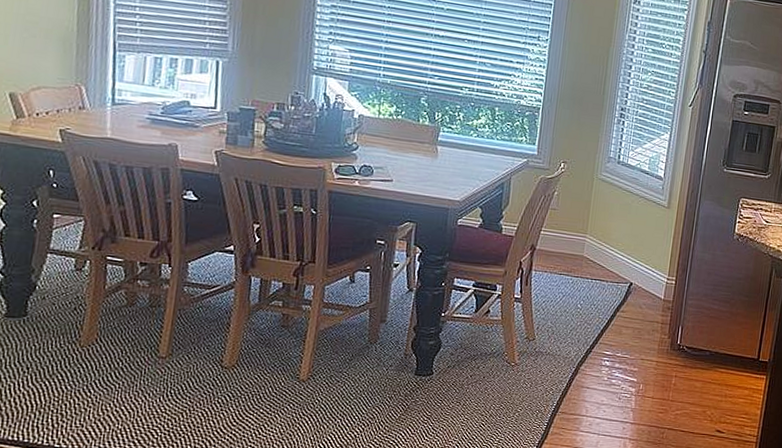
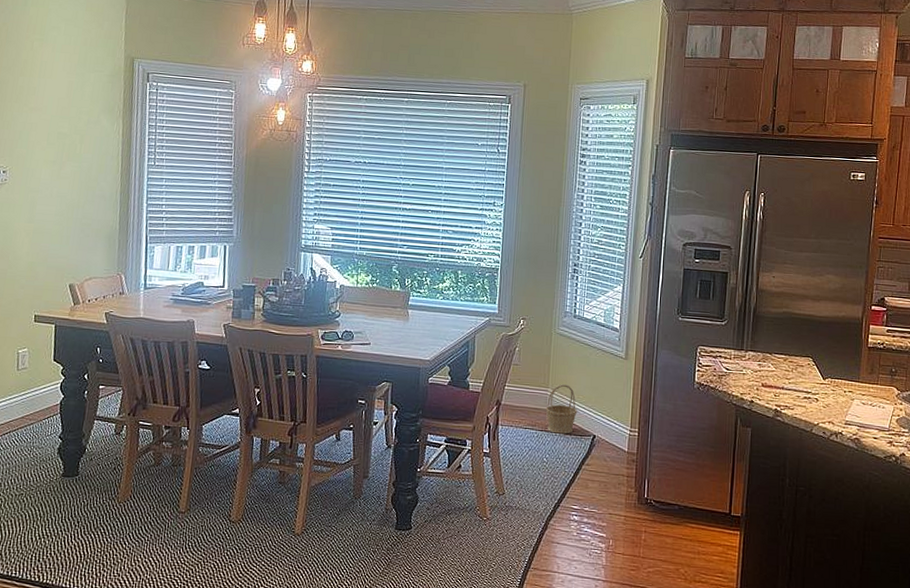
basket: none [582,231,615,281] -> present [545,384,577,434]

